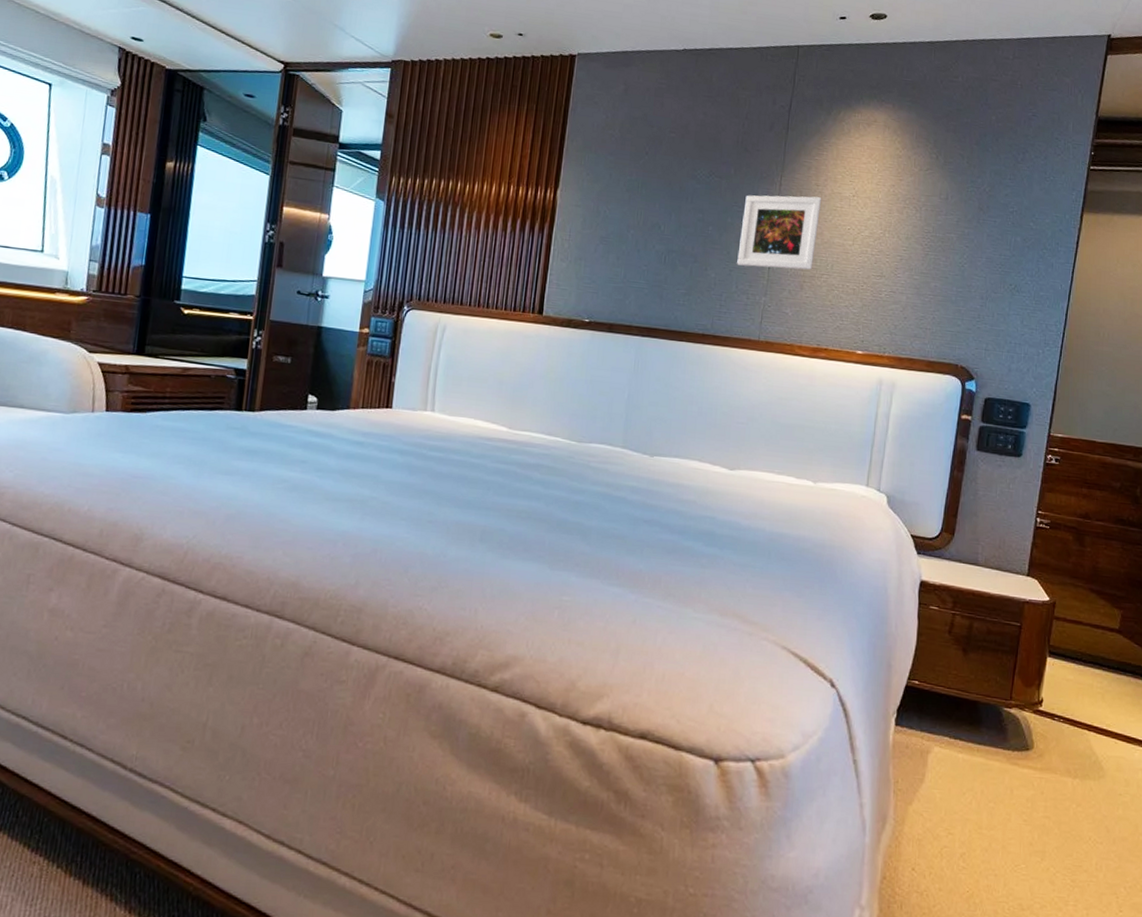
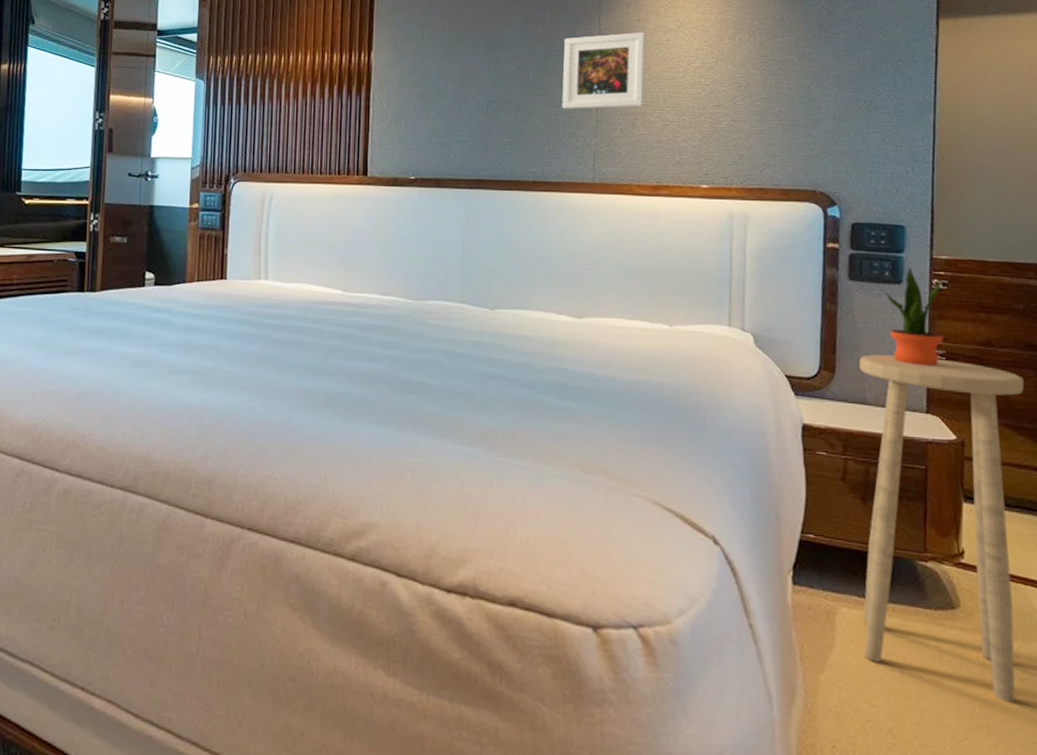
stool: none [948,520,1111,832] -> present [858,354,1024,703]
potted plant: none [1005,442,1055,534] -> present [884,267,944,367]

